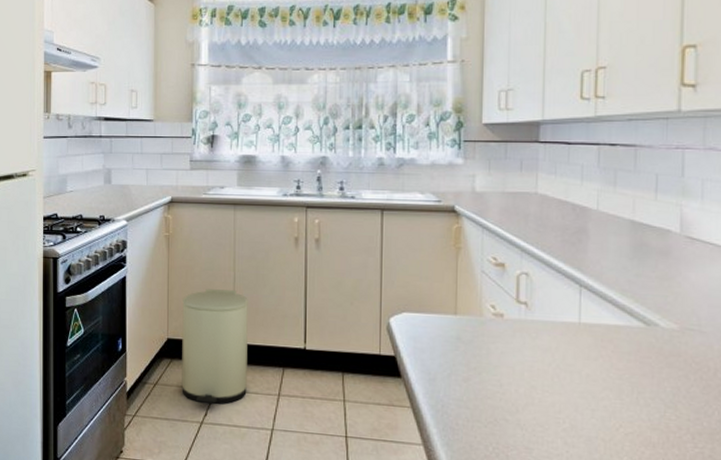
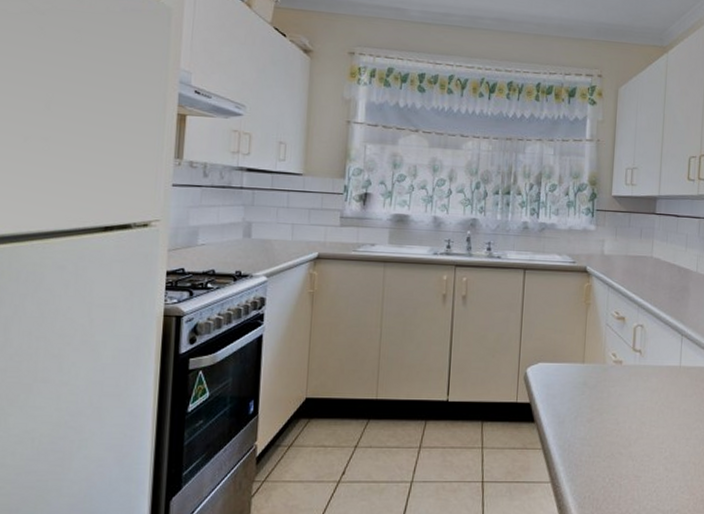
pedal bin: present [182,289,248,405] -> none [319,346,394,462]

